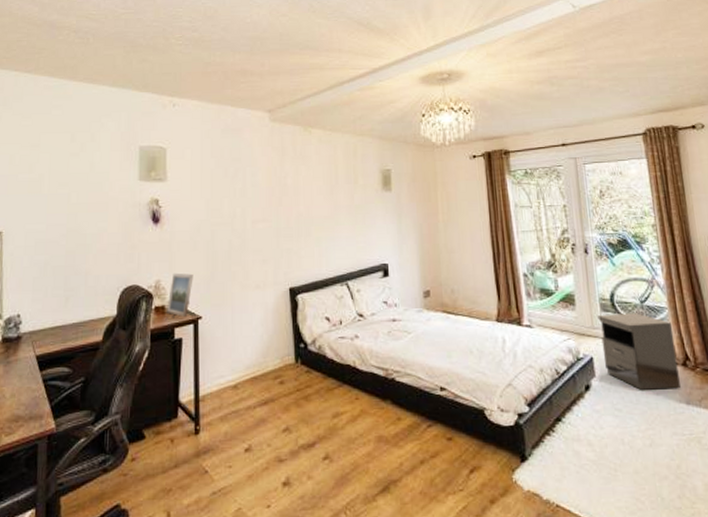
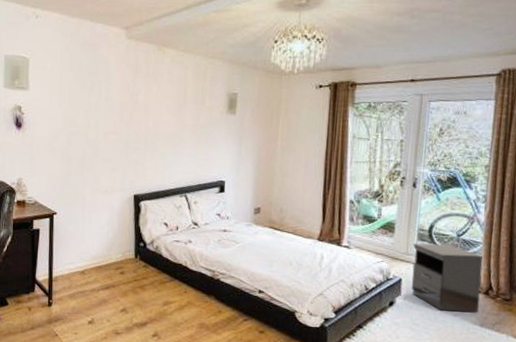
picture frame: present [167,272,193,317] -> none [27,173,51,211]

